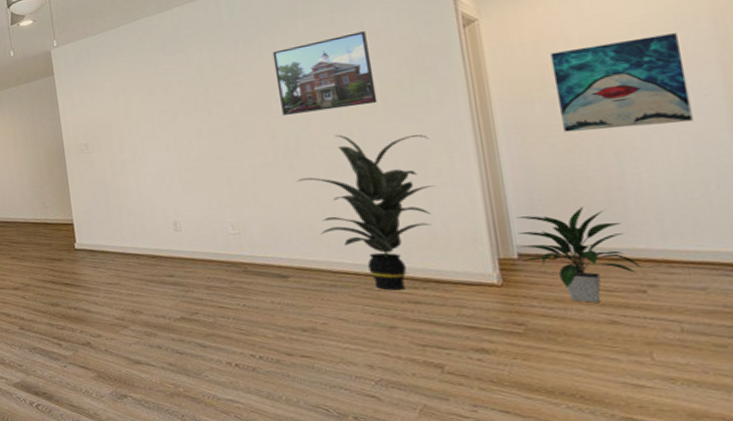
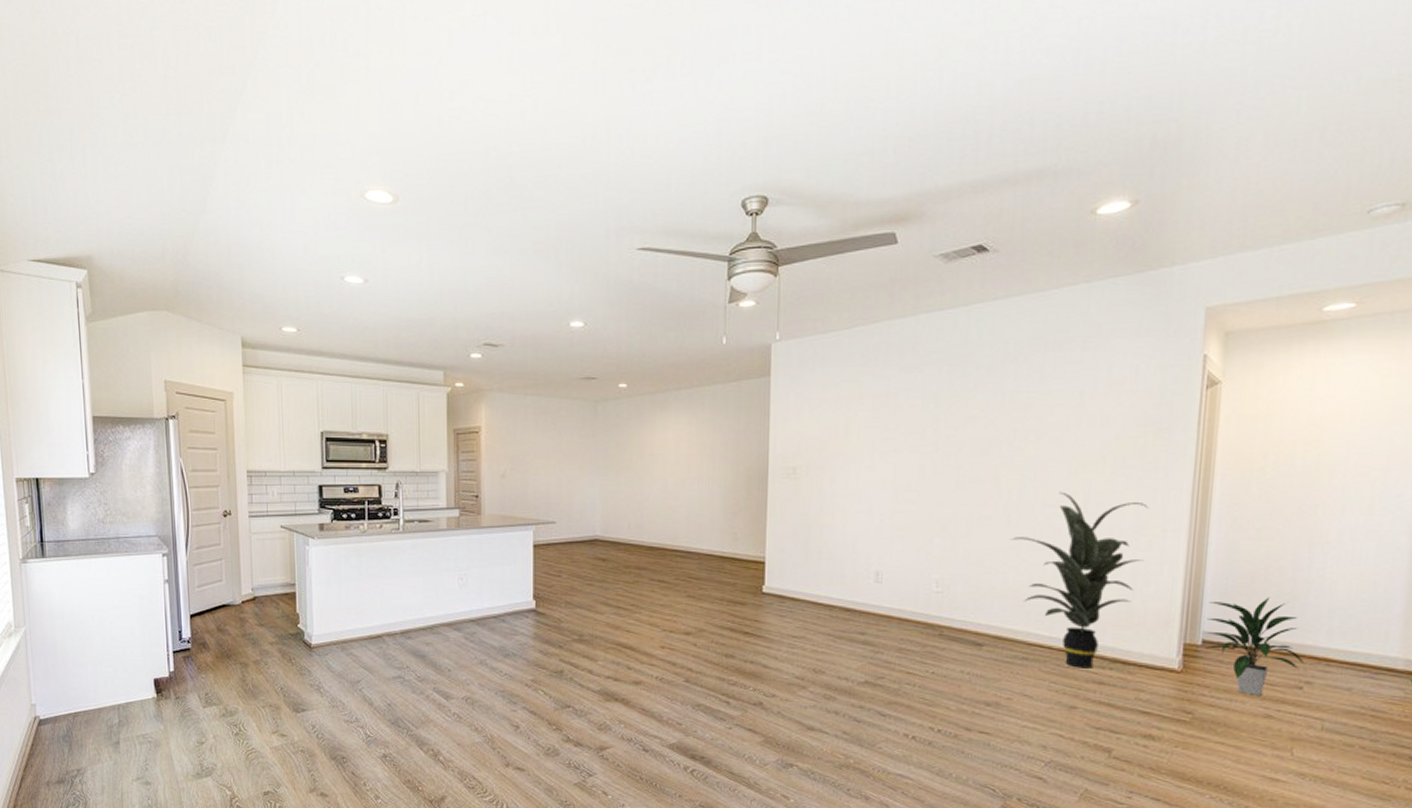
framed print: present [272,31,378,115] -> none [1012,377,1112,462]
wall art: present [550,33,693,132] -> none [1271,427,1390,521]

